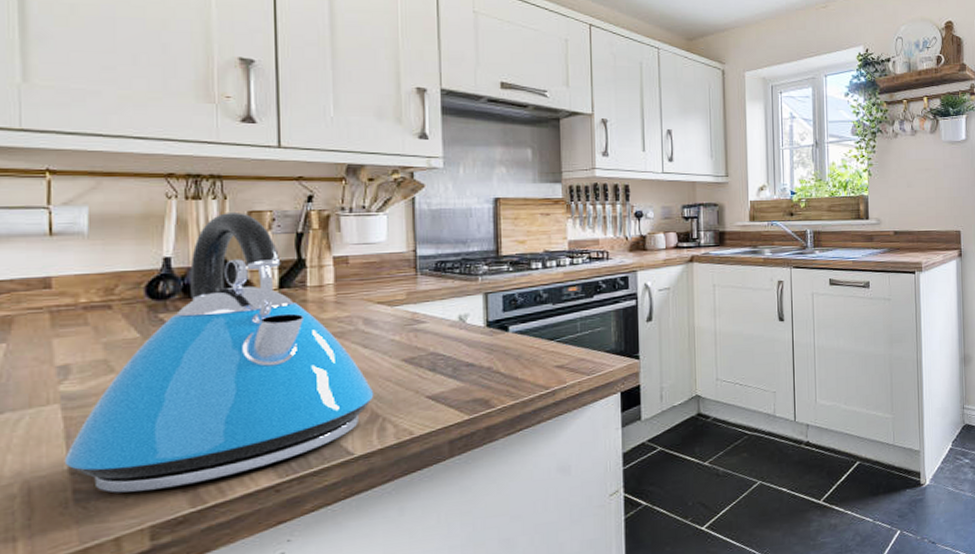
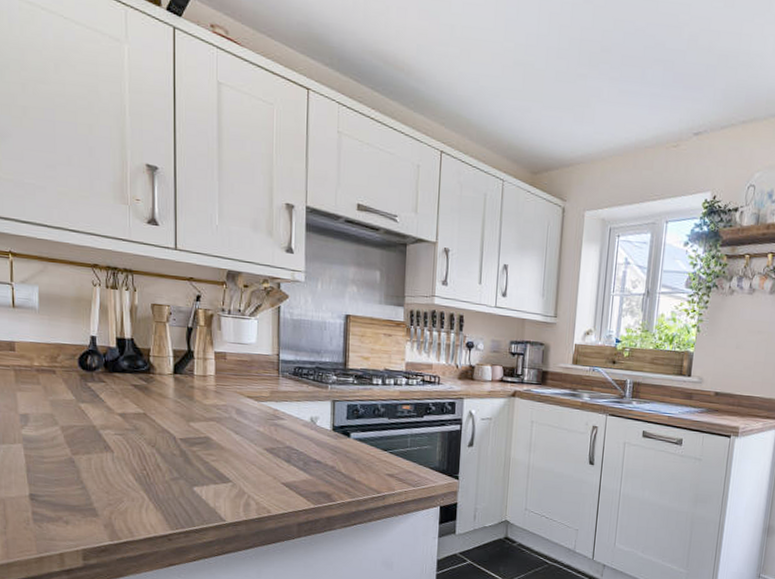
kettle: present [64,213,374,493] -> none [26,303,242,523]

